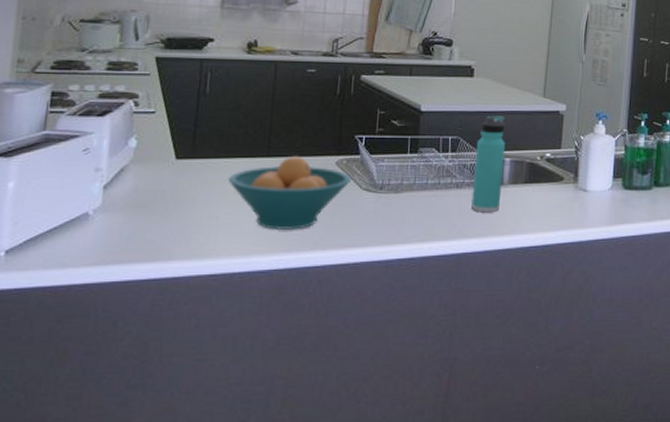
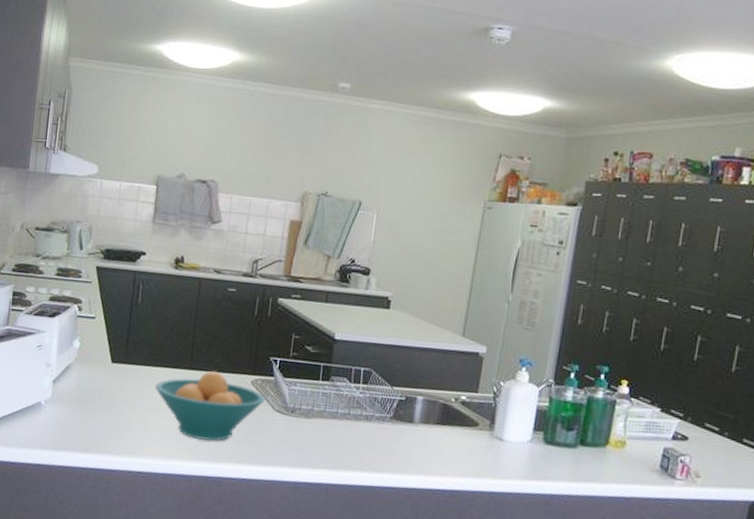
thermos bottle: present [471,115,505,213] -> none [380,350,420,450]

